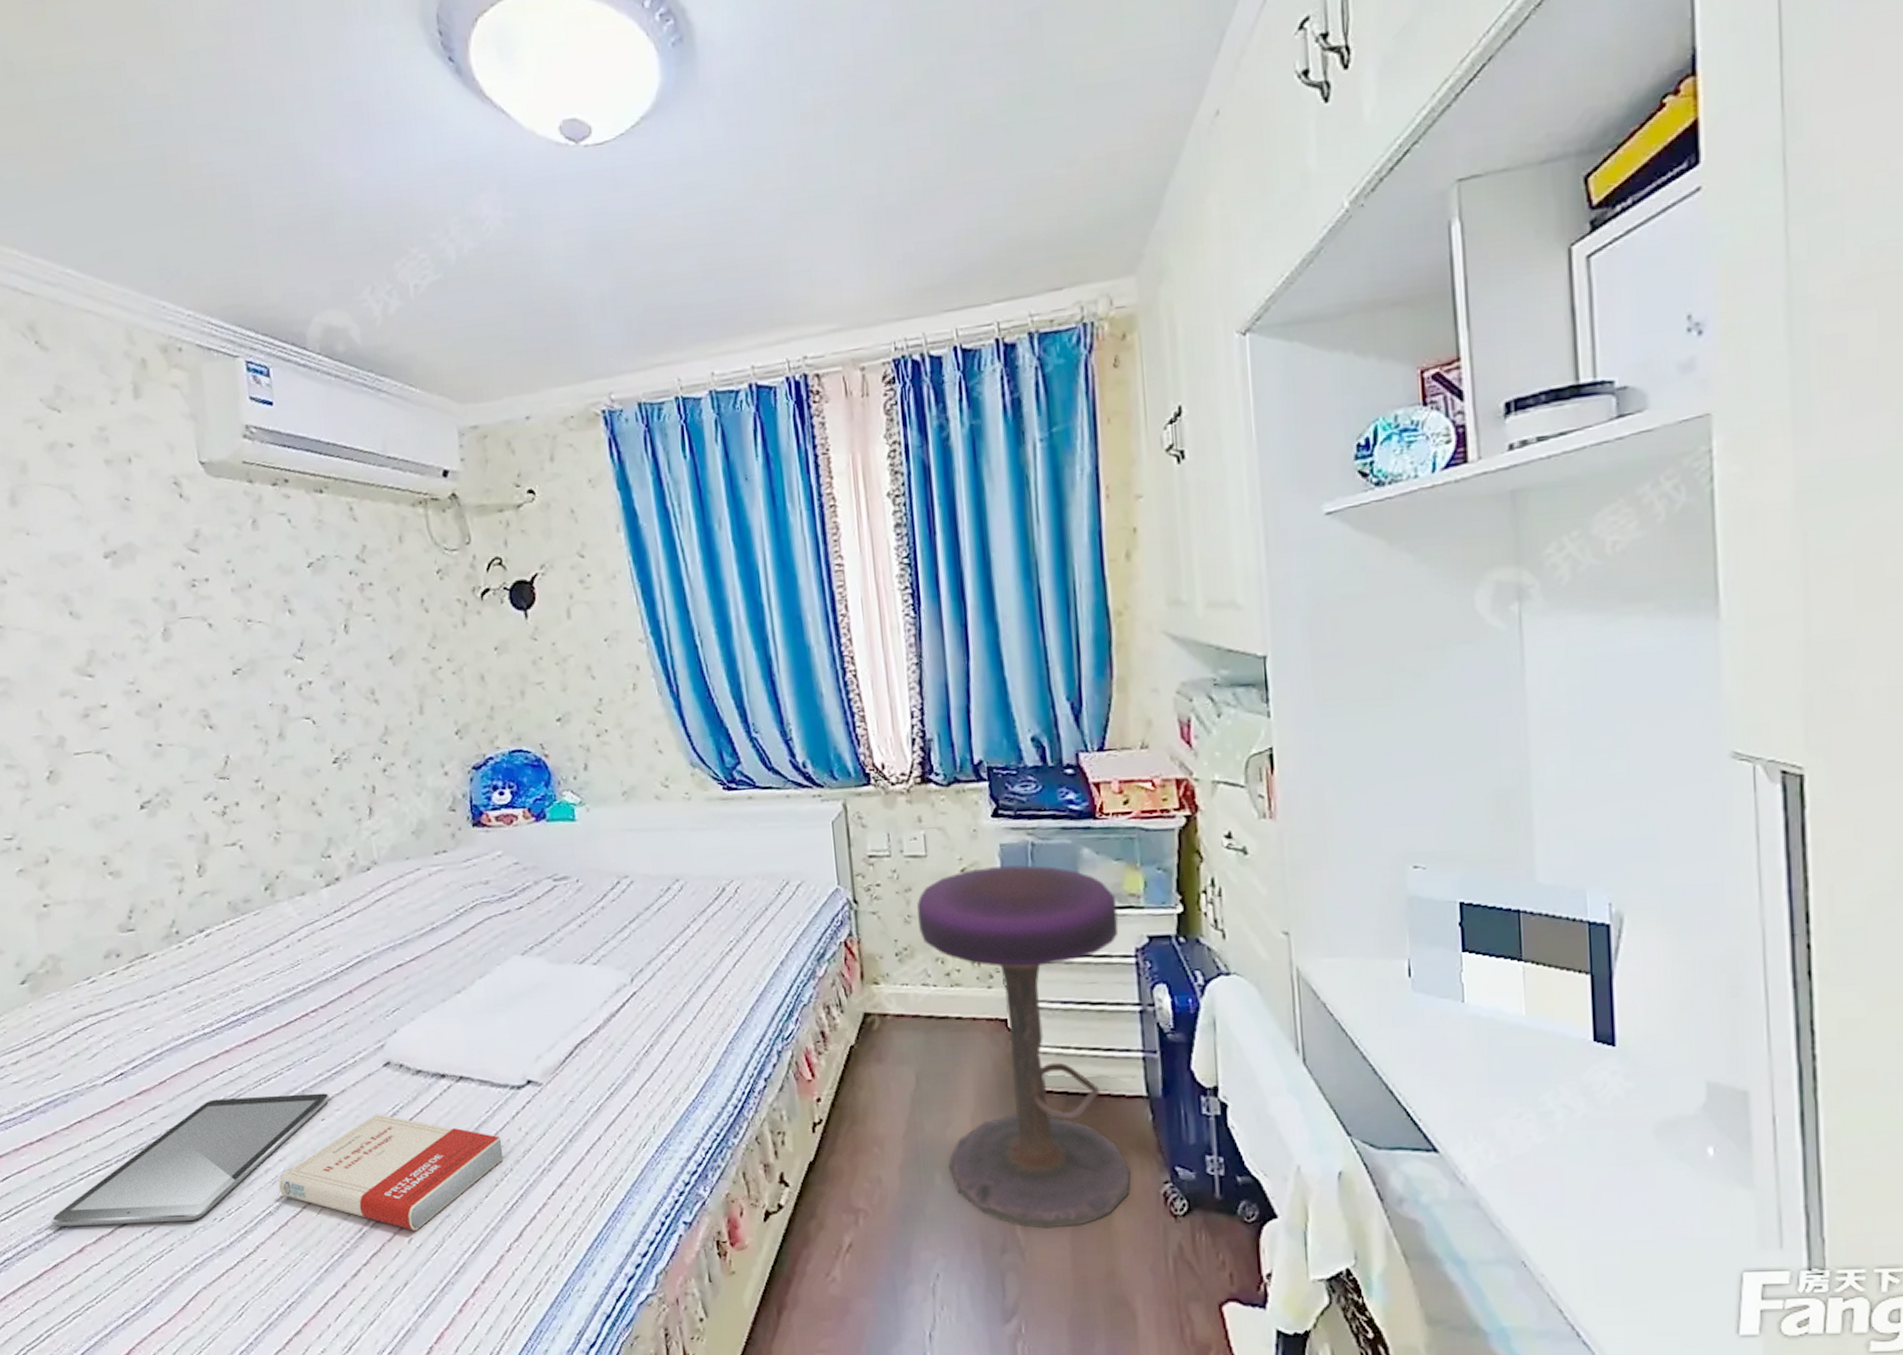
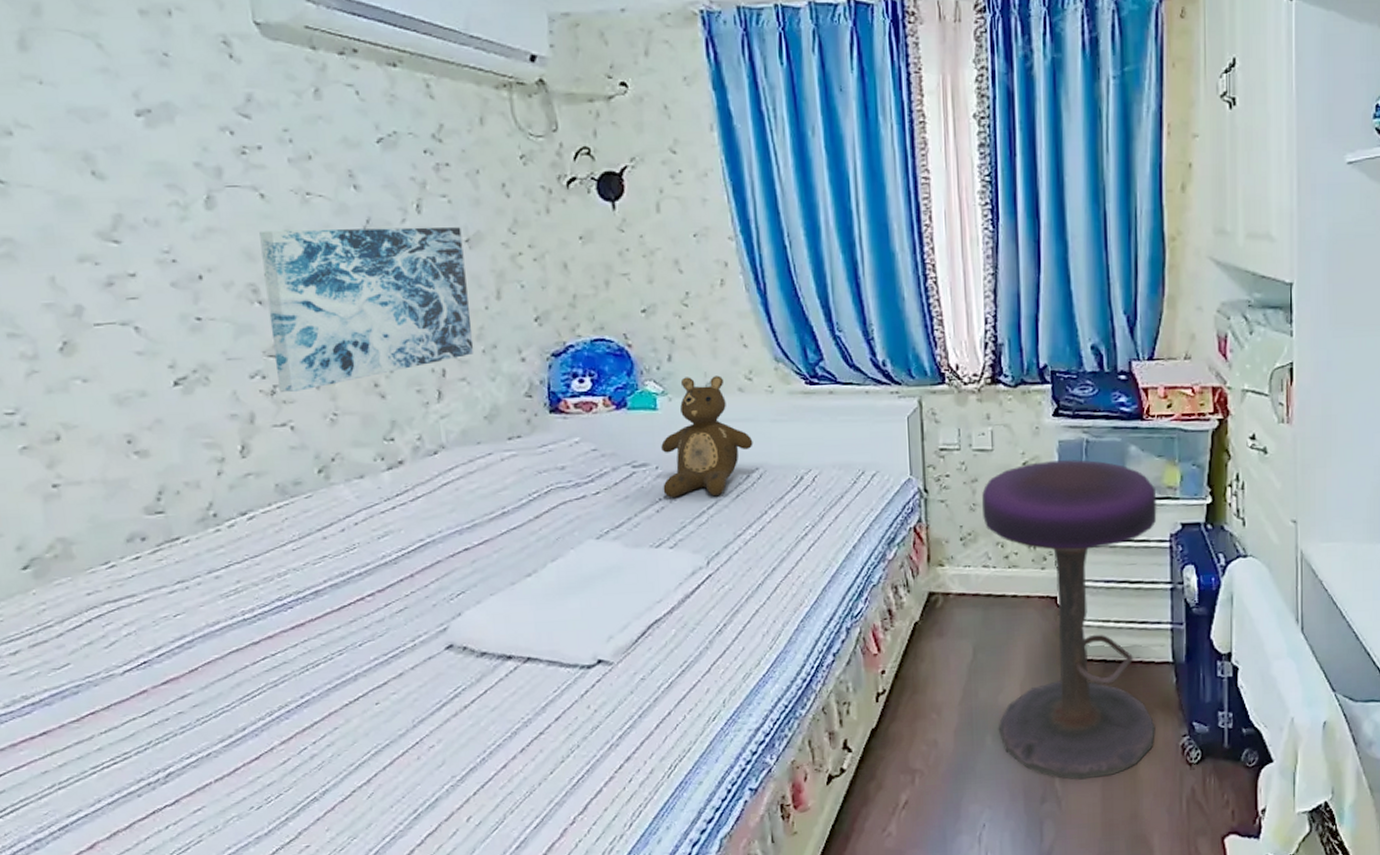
tablet: present [51,1093,330,1226] -> none [55,677,385,823]
wall art: none [208,645,401,812] -> present [259,227,474,392]
book: present [279,1114,504,1231] -> none [326,696,571,809]
teddy bear: none [581,783,673,912] -> present [661,375,753,498]

